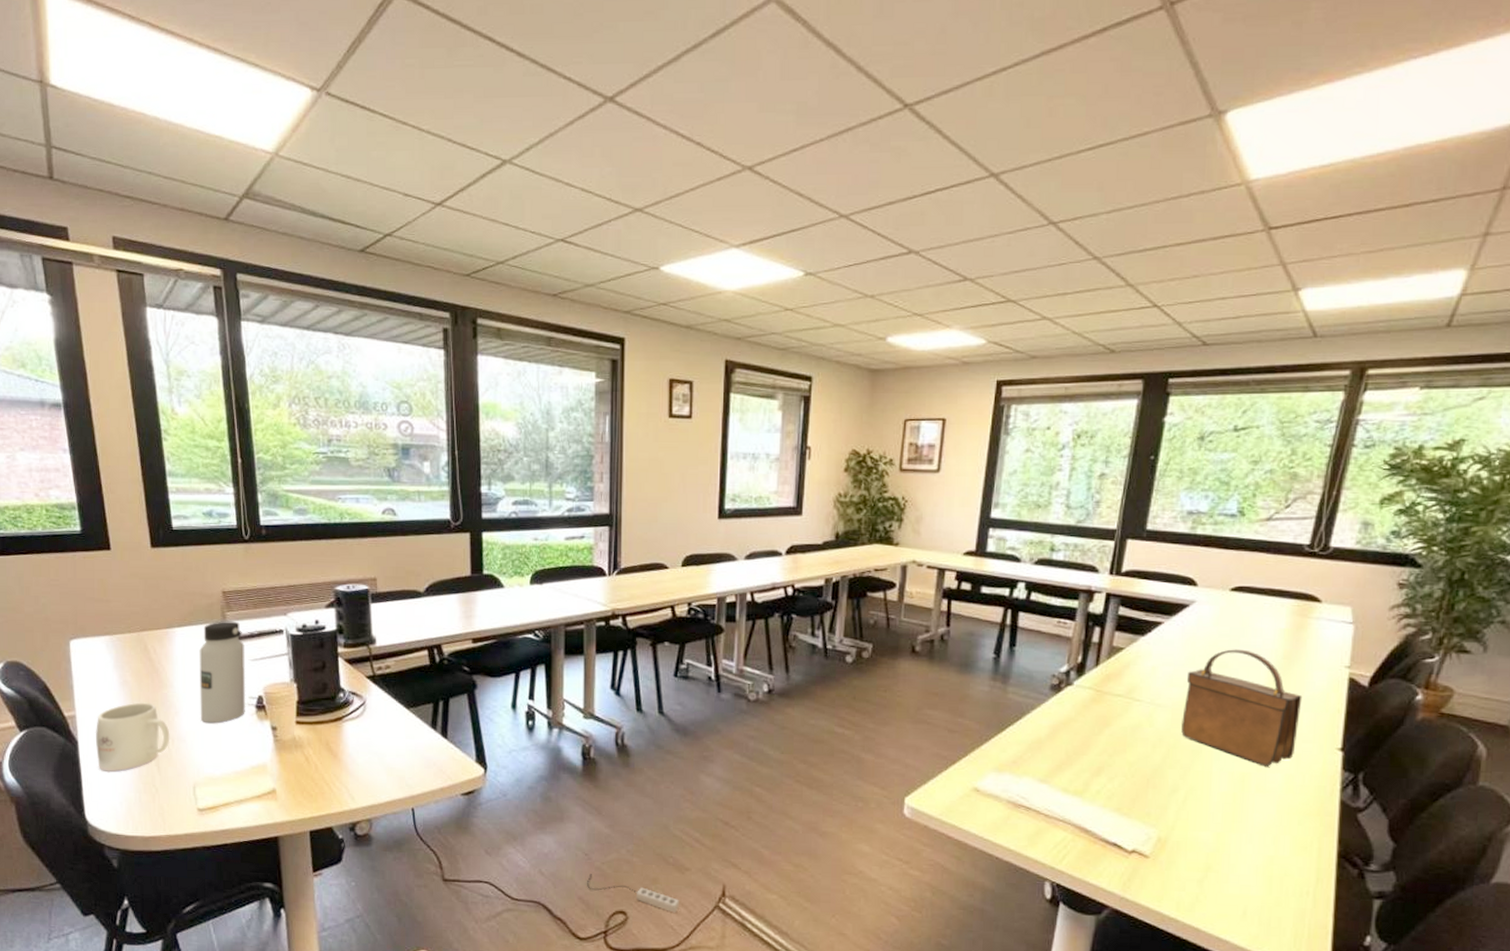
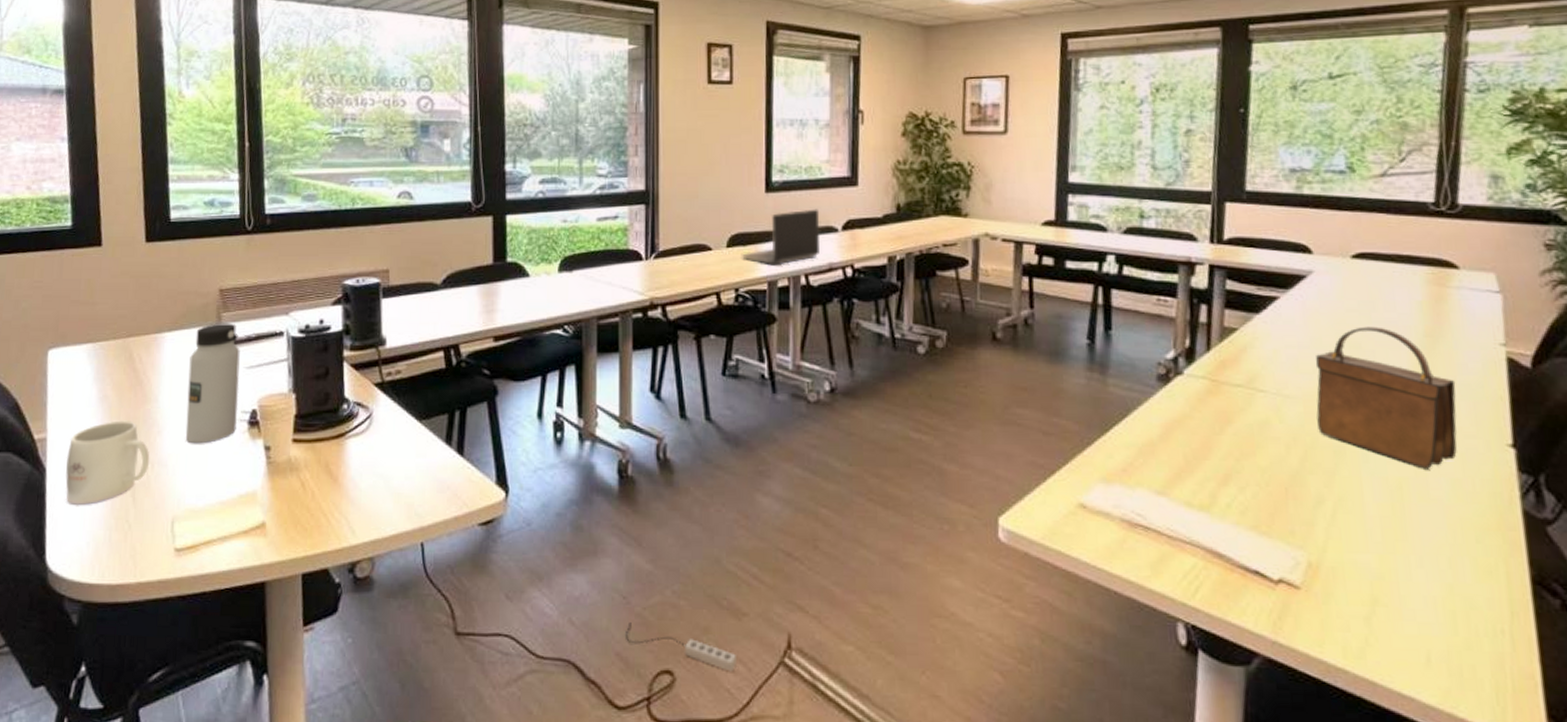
laptop computer: none [694,534,766,584] -> present [741,209,820,266]

